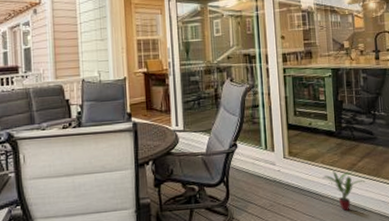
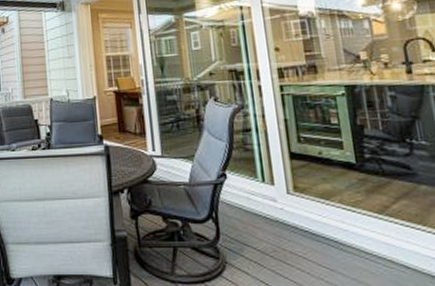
potted plant: present [322,170,366,211] -> none [342,212,405,266]

